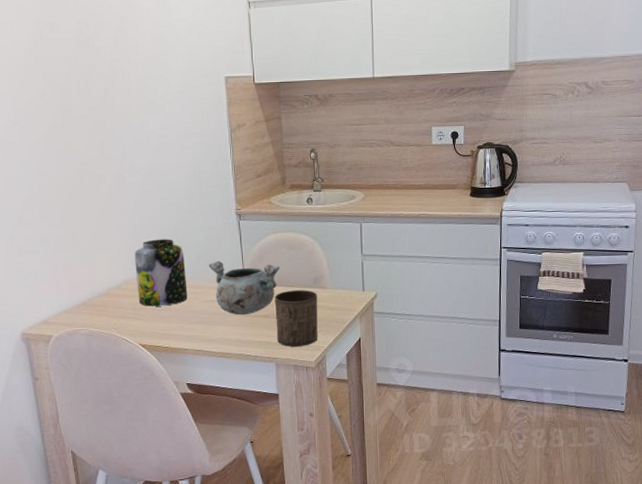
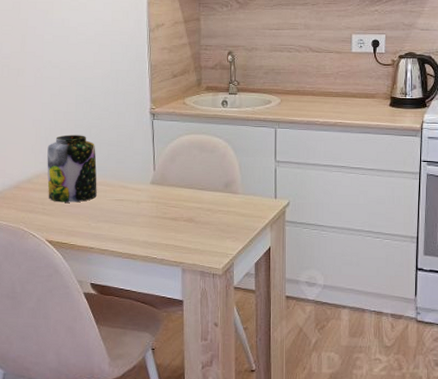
decorative bowl: present [209,261,280,315] -> none [120,159,191,216]
cup: present [274,290,318,347] -> none [184,193,228,252]

